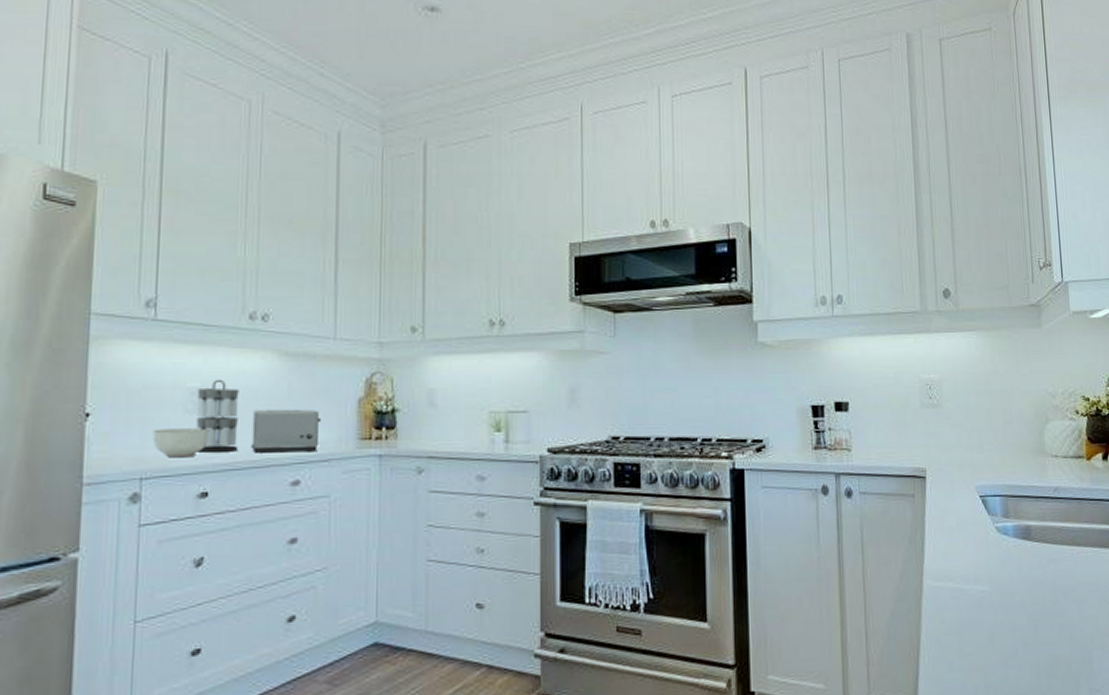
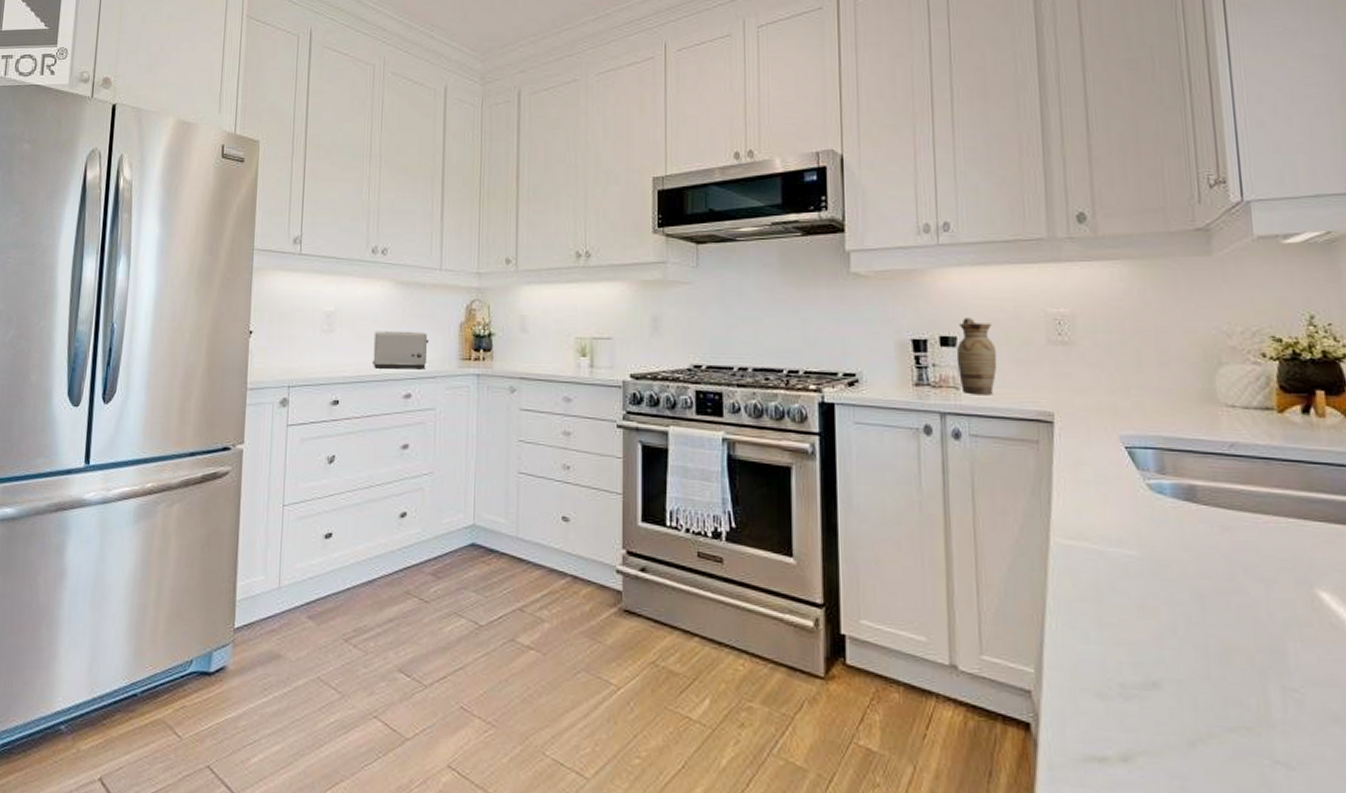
bowl: present [152,428,210,458] -> none [297,345,341,370]
spice rack: present [196,379,239,452] -> none [330,304,364,367]
ceramic jug: none [848,384,882,456] -> present [956,318,997,395]

